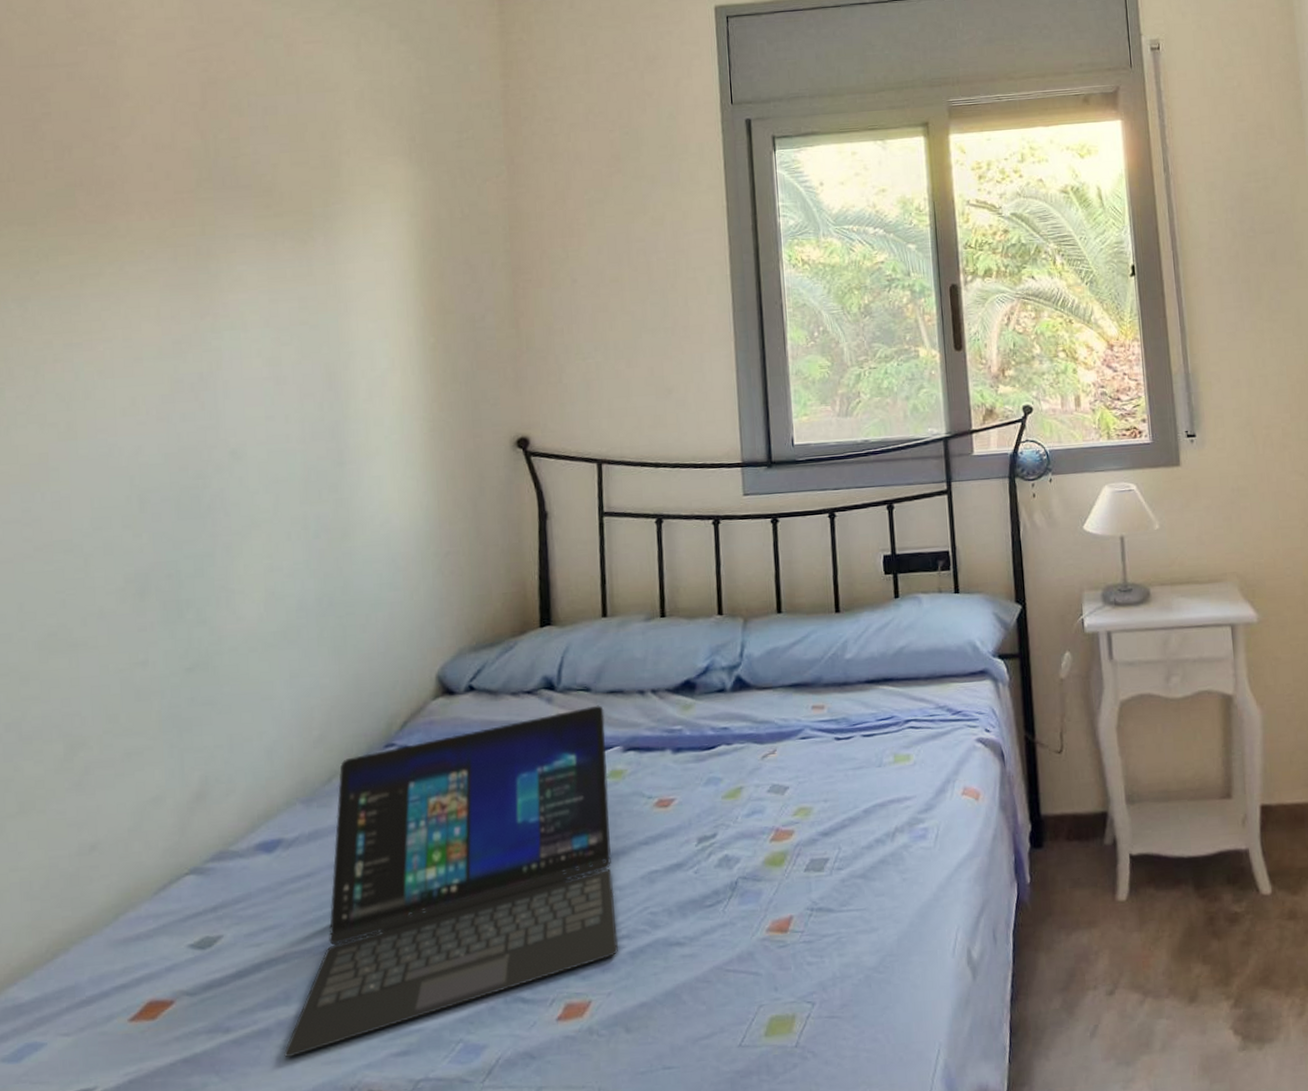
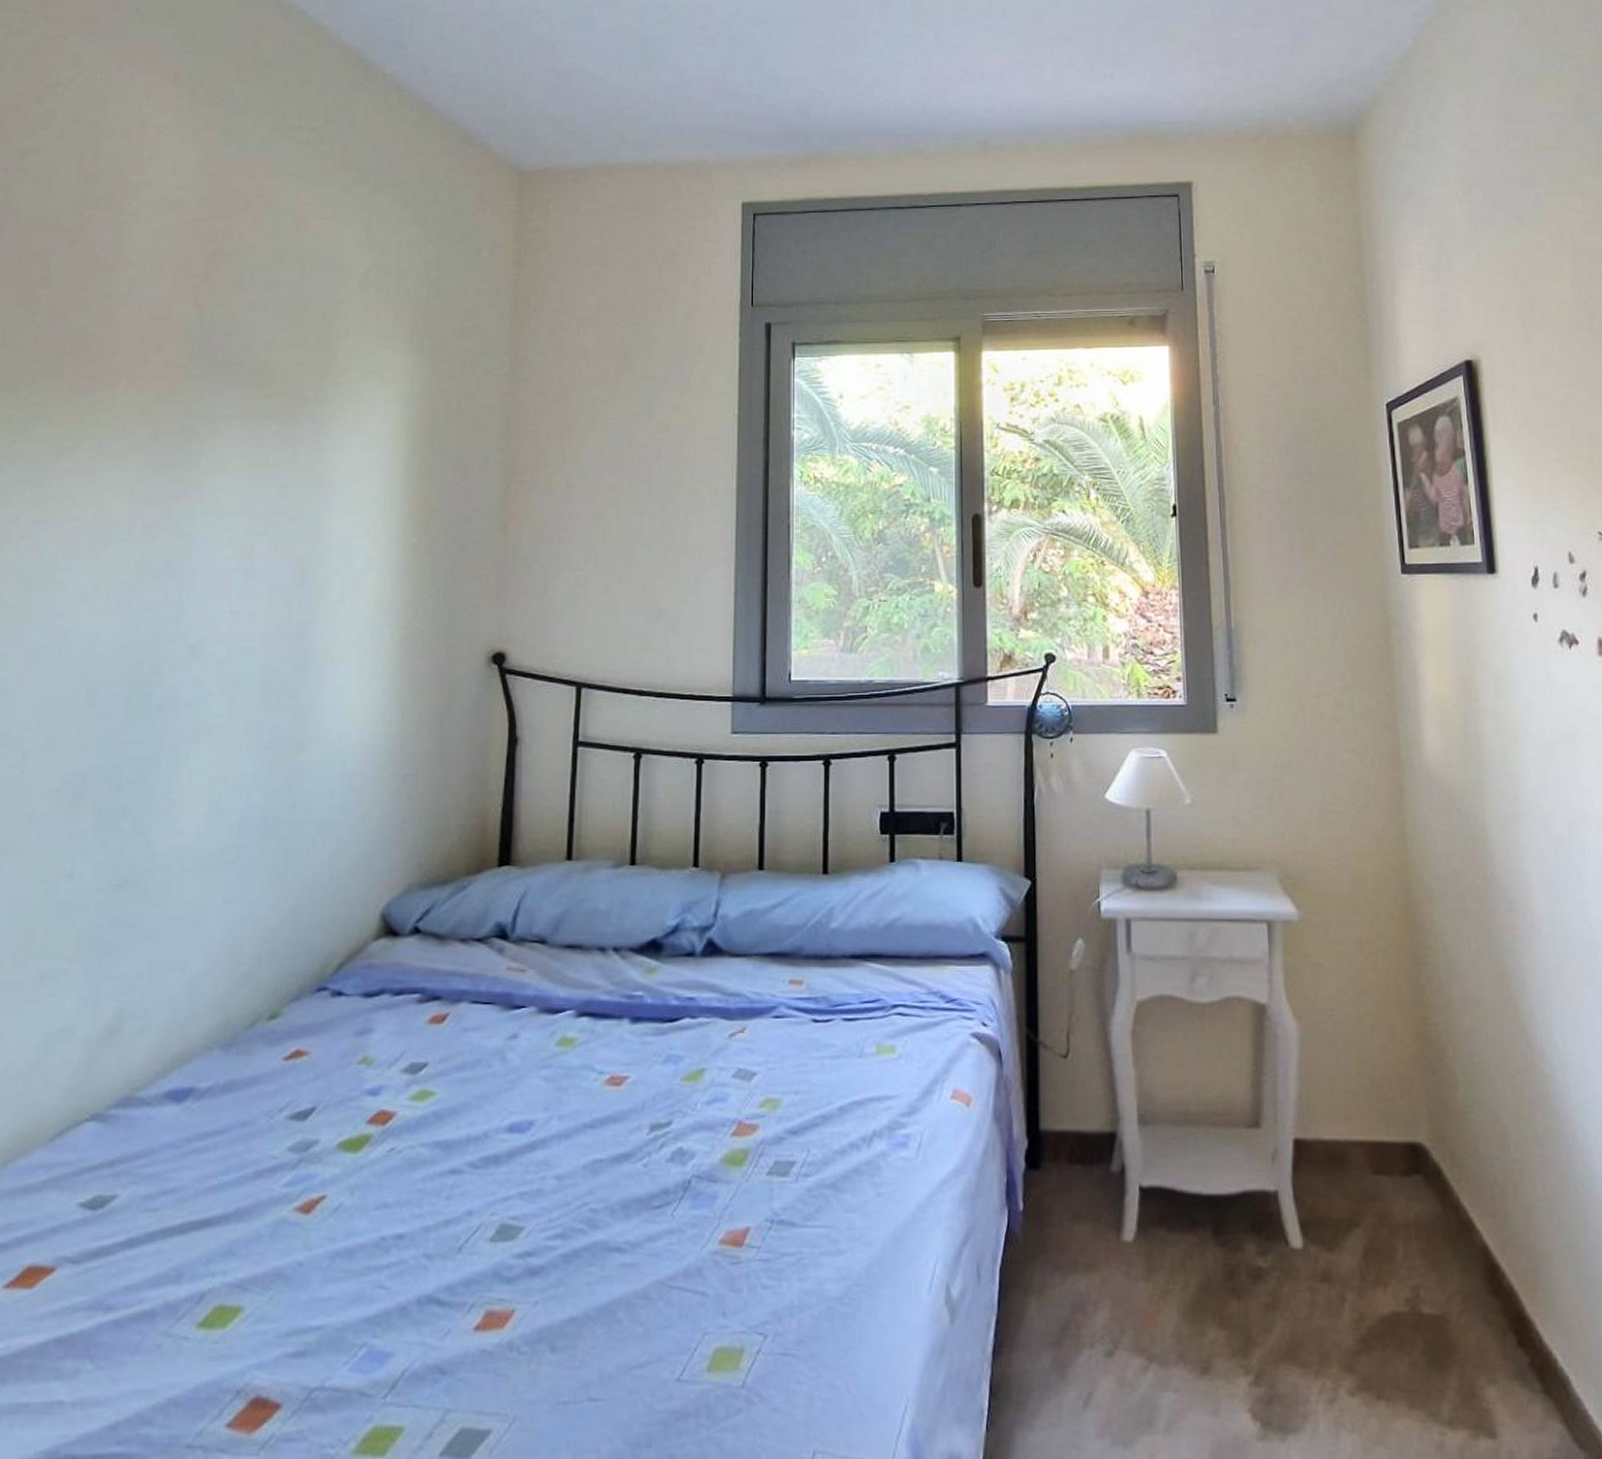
laptop: present [284,705,619,1057] -> none [168,961,559,1346]

